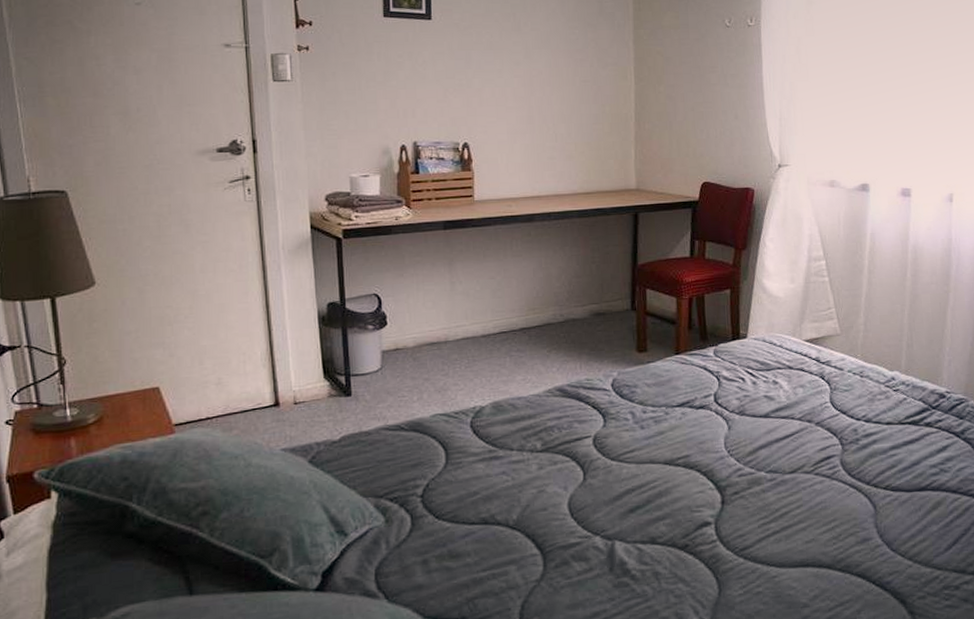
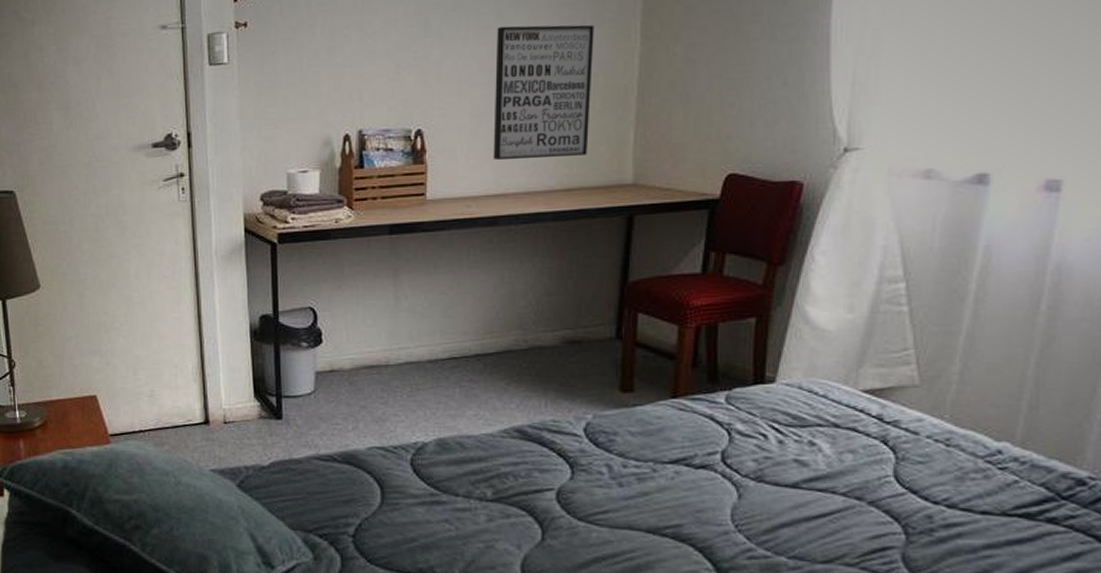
wall art: none [525,64,601,169] -> present [493,24,594,161]

